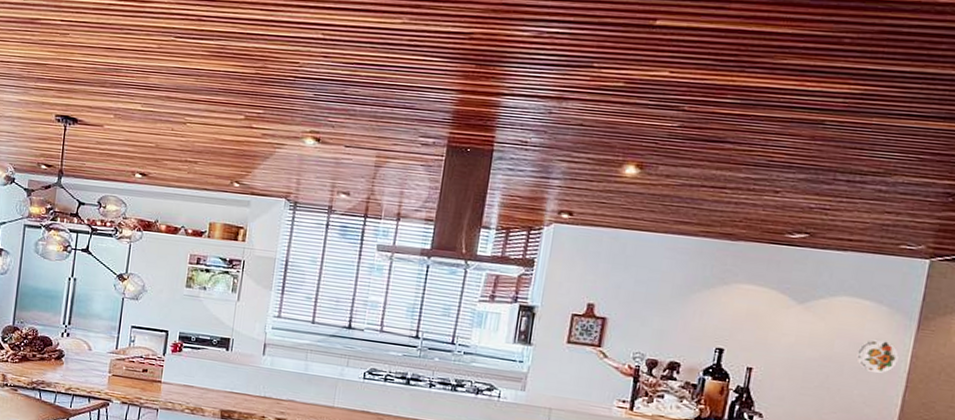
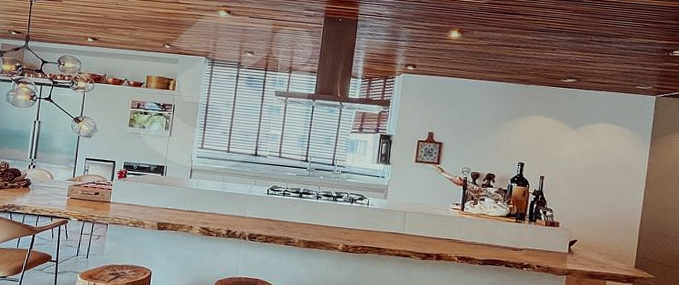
decorative plate: present [856,338,899,374] -> none [612,153,640,178]

